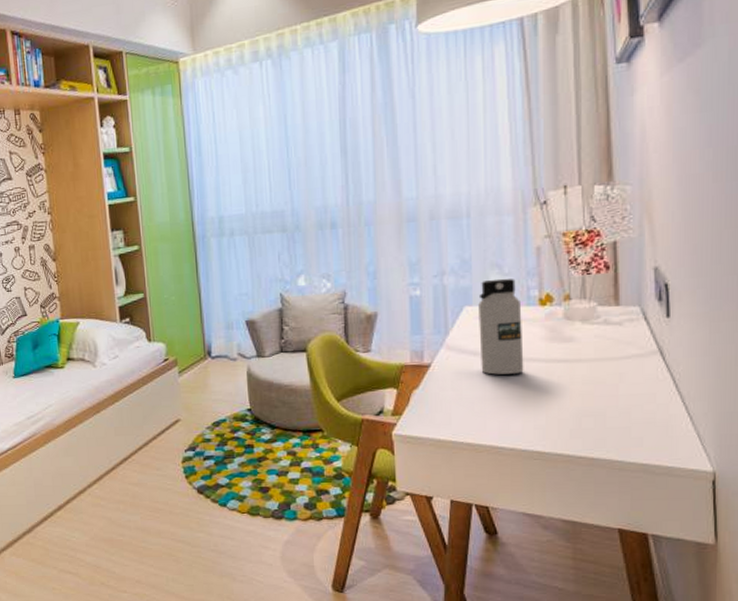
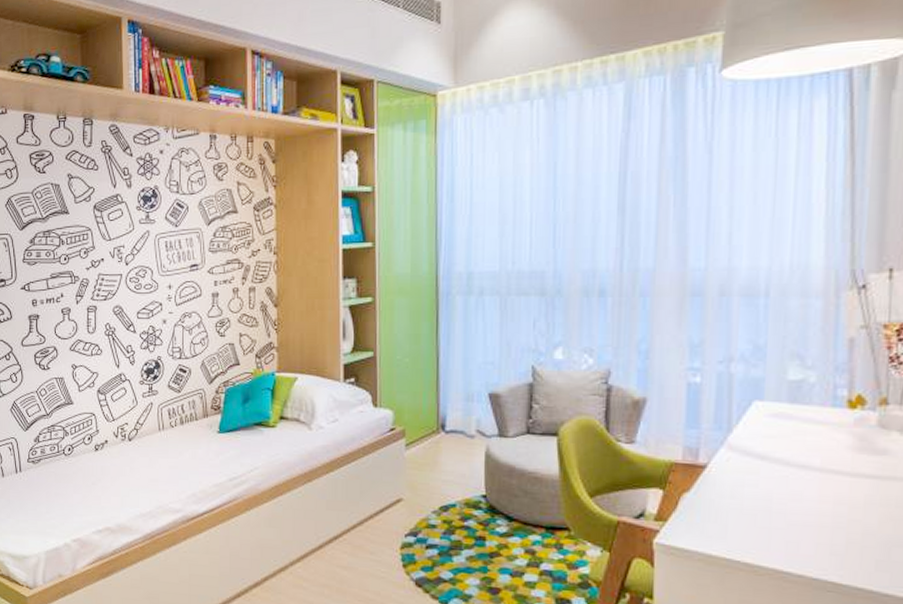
water bottle: present [478,278,524,375] -> none [769,371,825,487]

